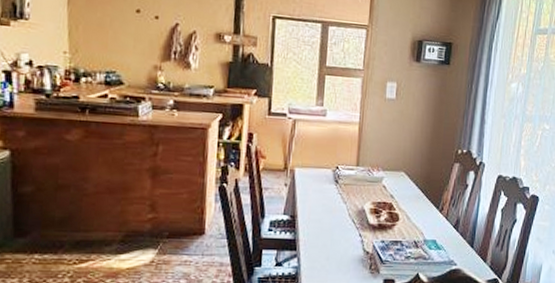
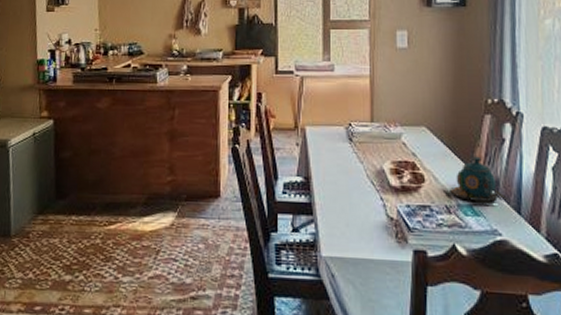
teapot: none [413,199,466,240] -> present [442,156,509,205]

